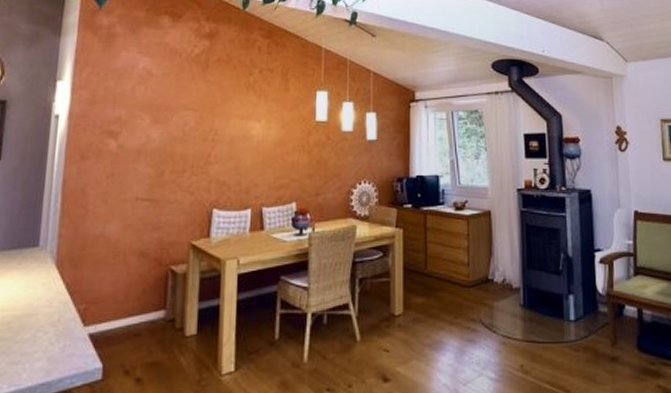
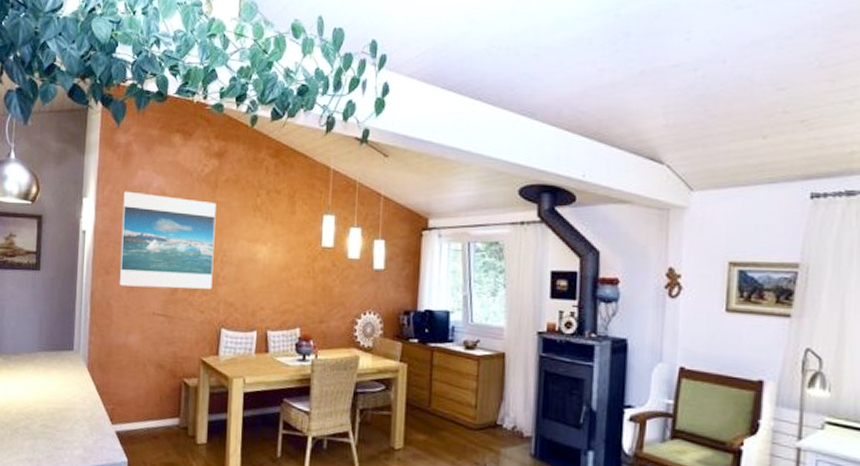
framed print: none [96,73,207,171] -> present [119,191,217,289]

